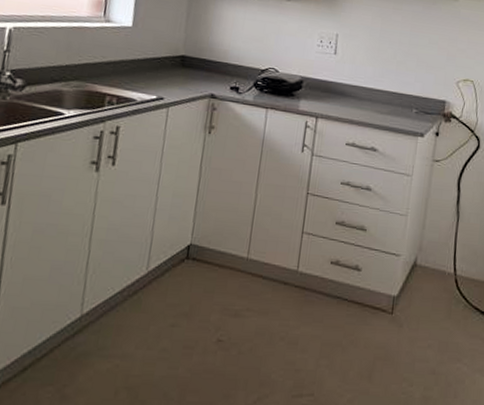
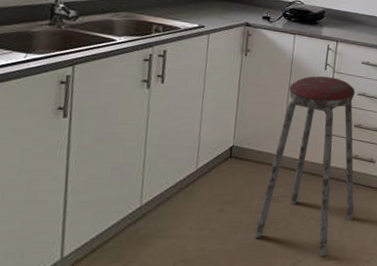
music stool: none [212,159,338,391] -> present [254,76,356,257]

